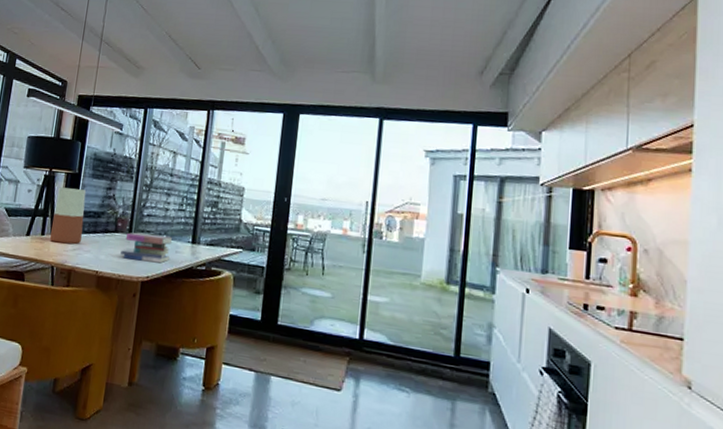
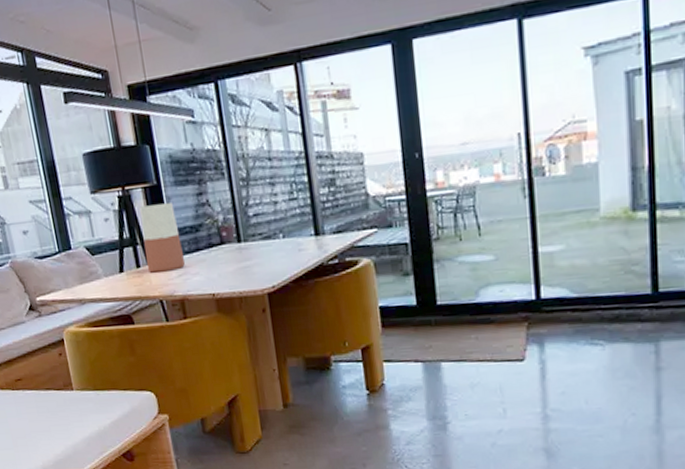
books: present [120,232,172,264] -> none [234,233,293,272]

